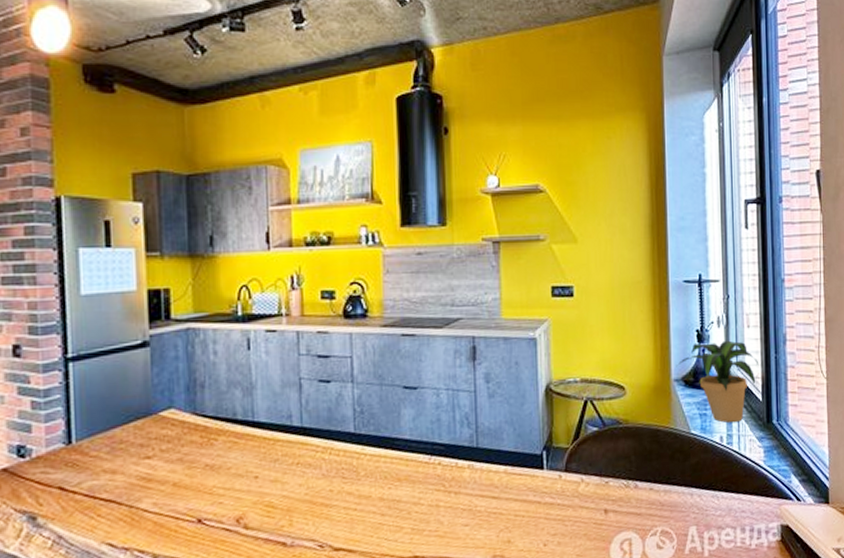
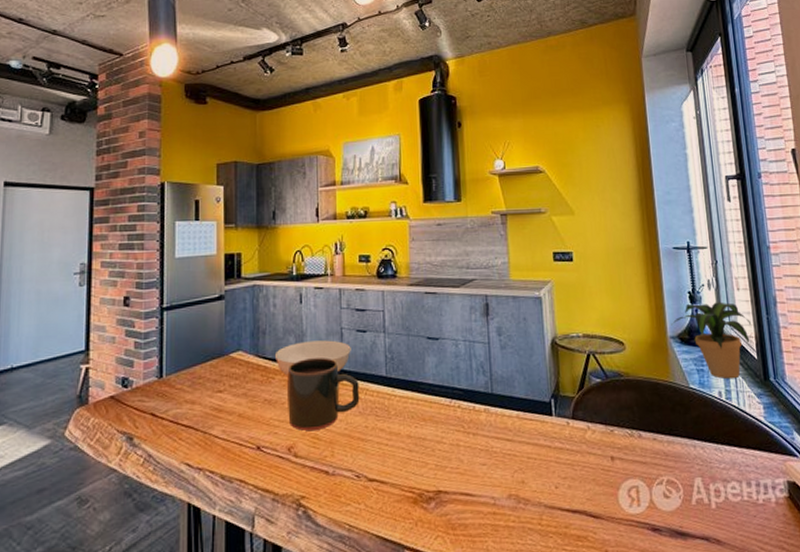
bowl: none [216,392,312,437] -> present [274,340,351,376]
mug: none [232,413,323,499] -> present [286,358,360,431]

